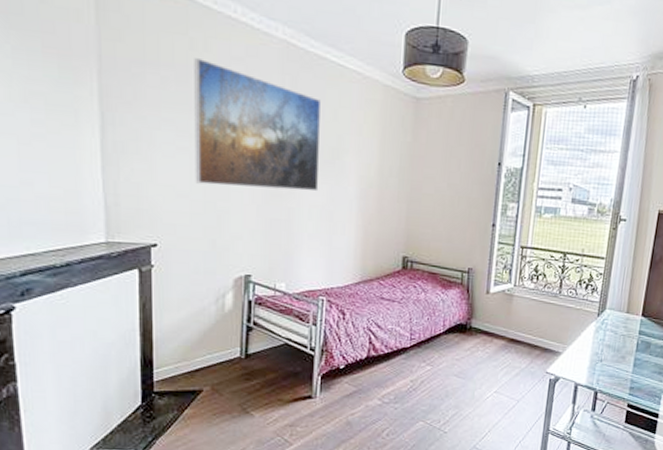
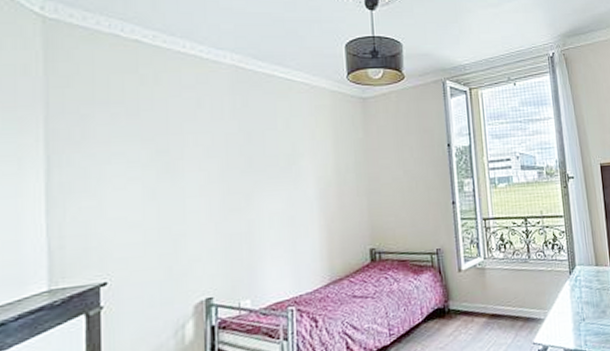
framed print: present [194,58,320,192] -> none [145,92,278,211]

